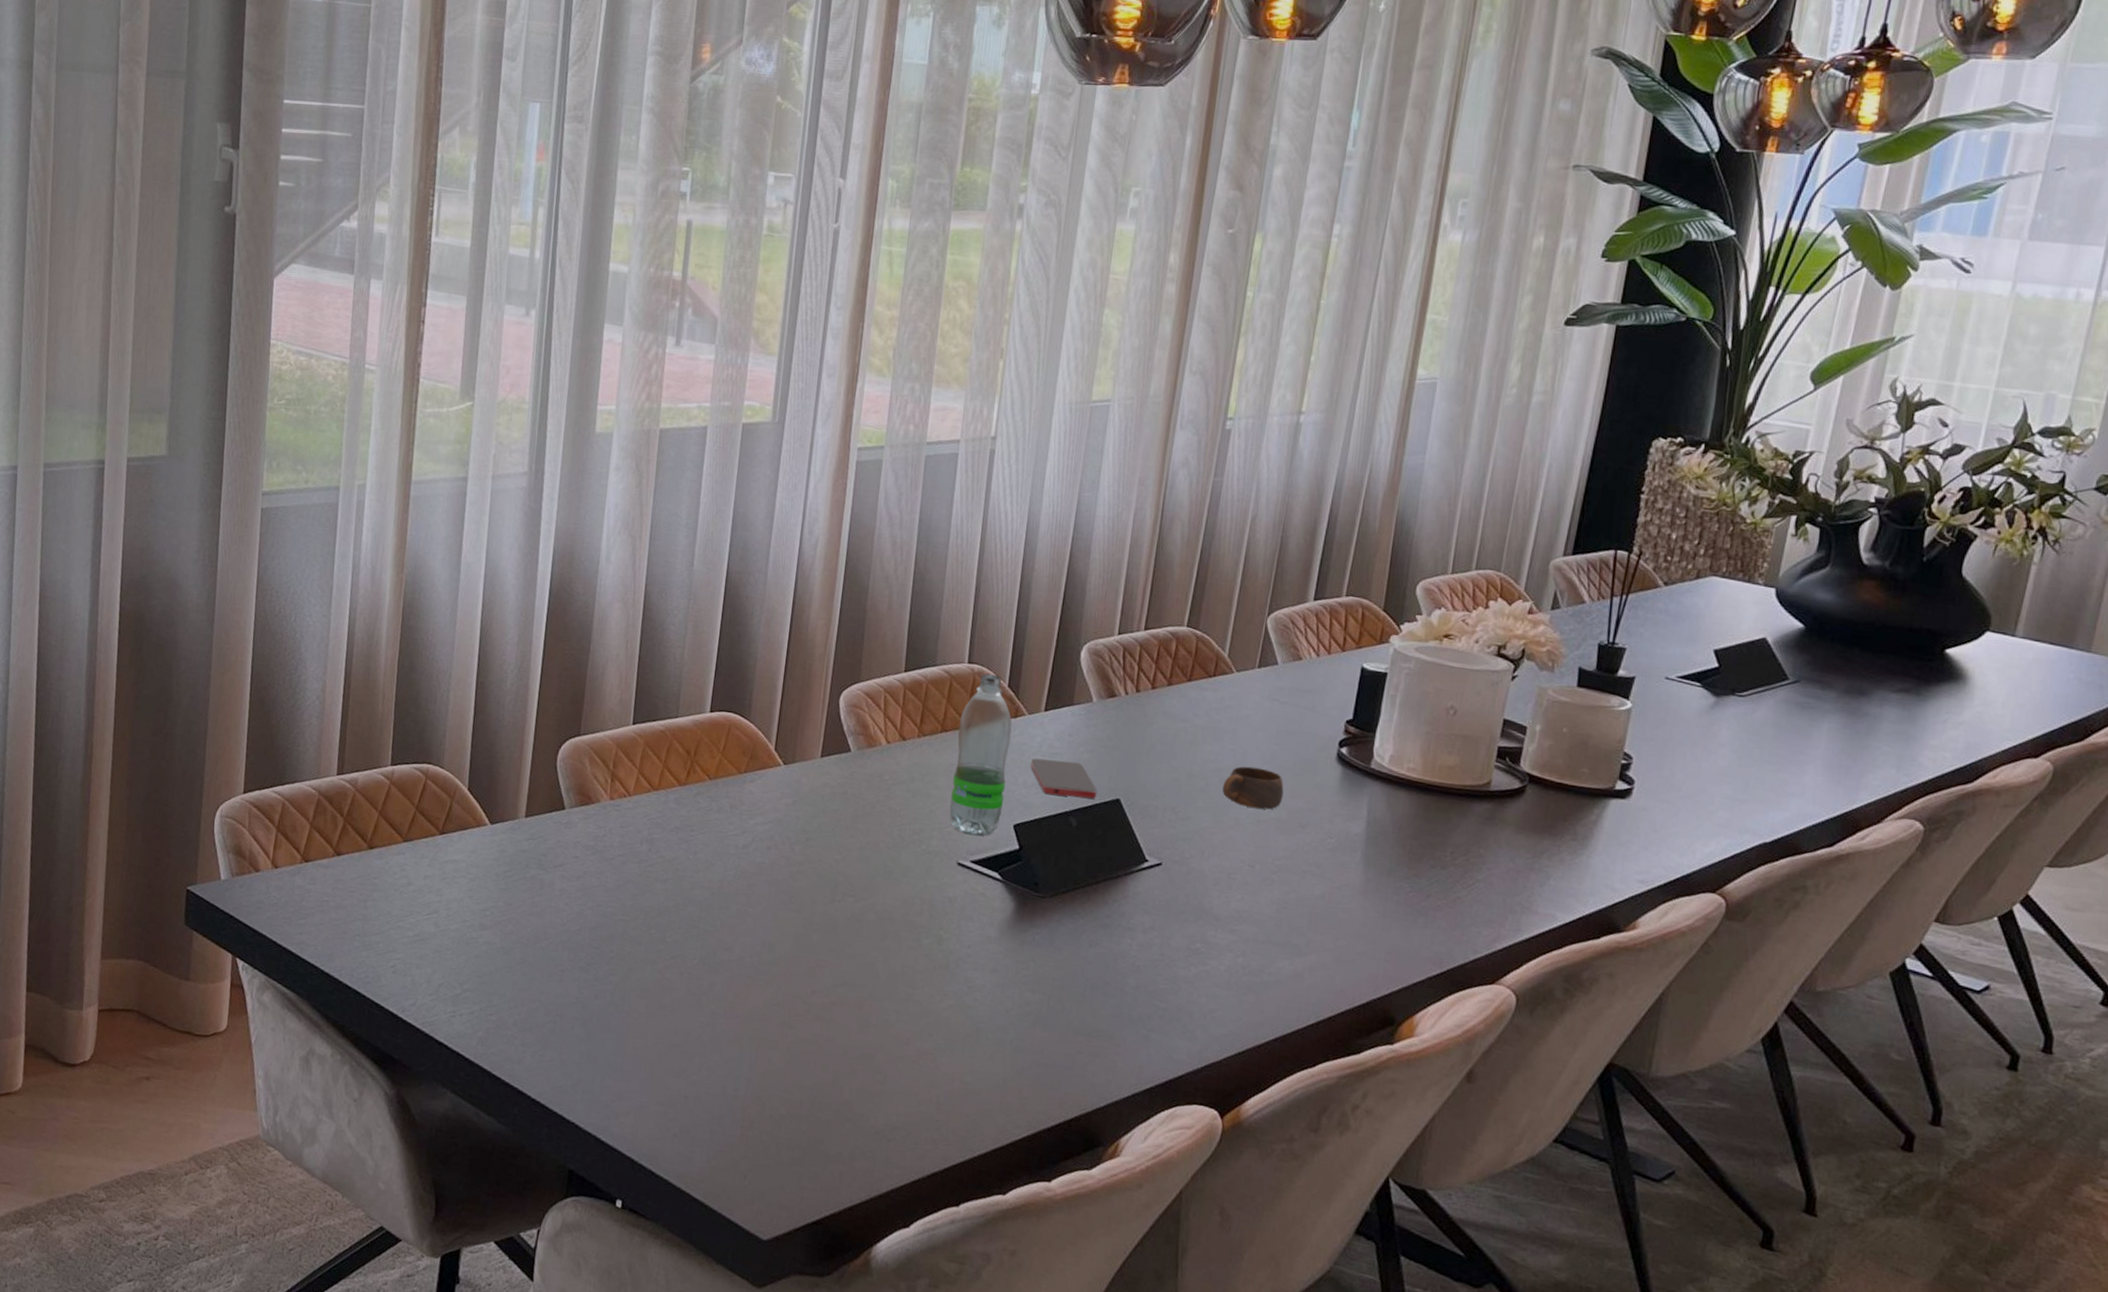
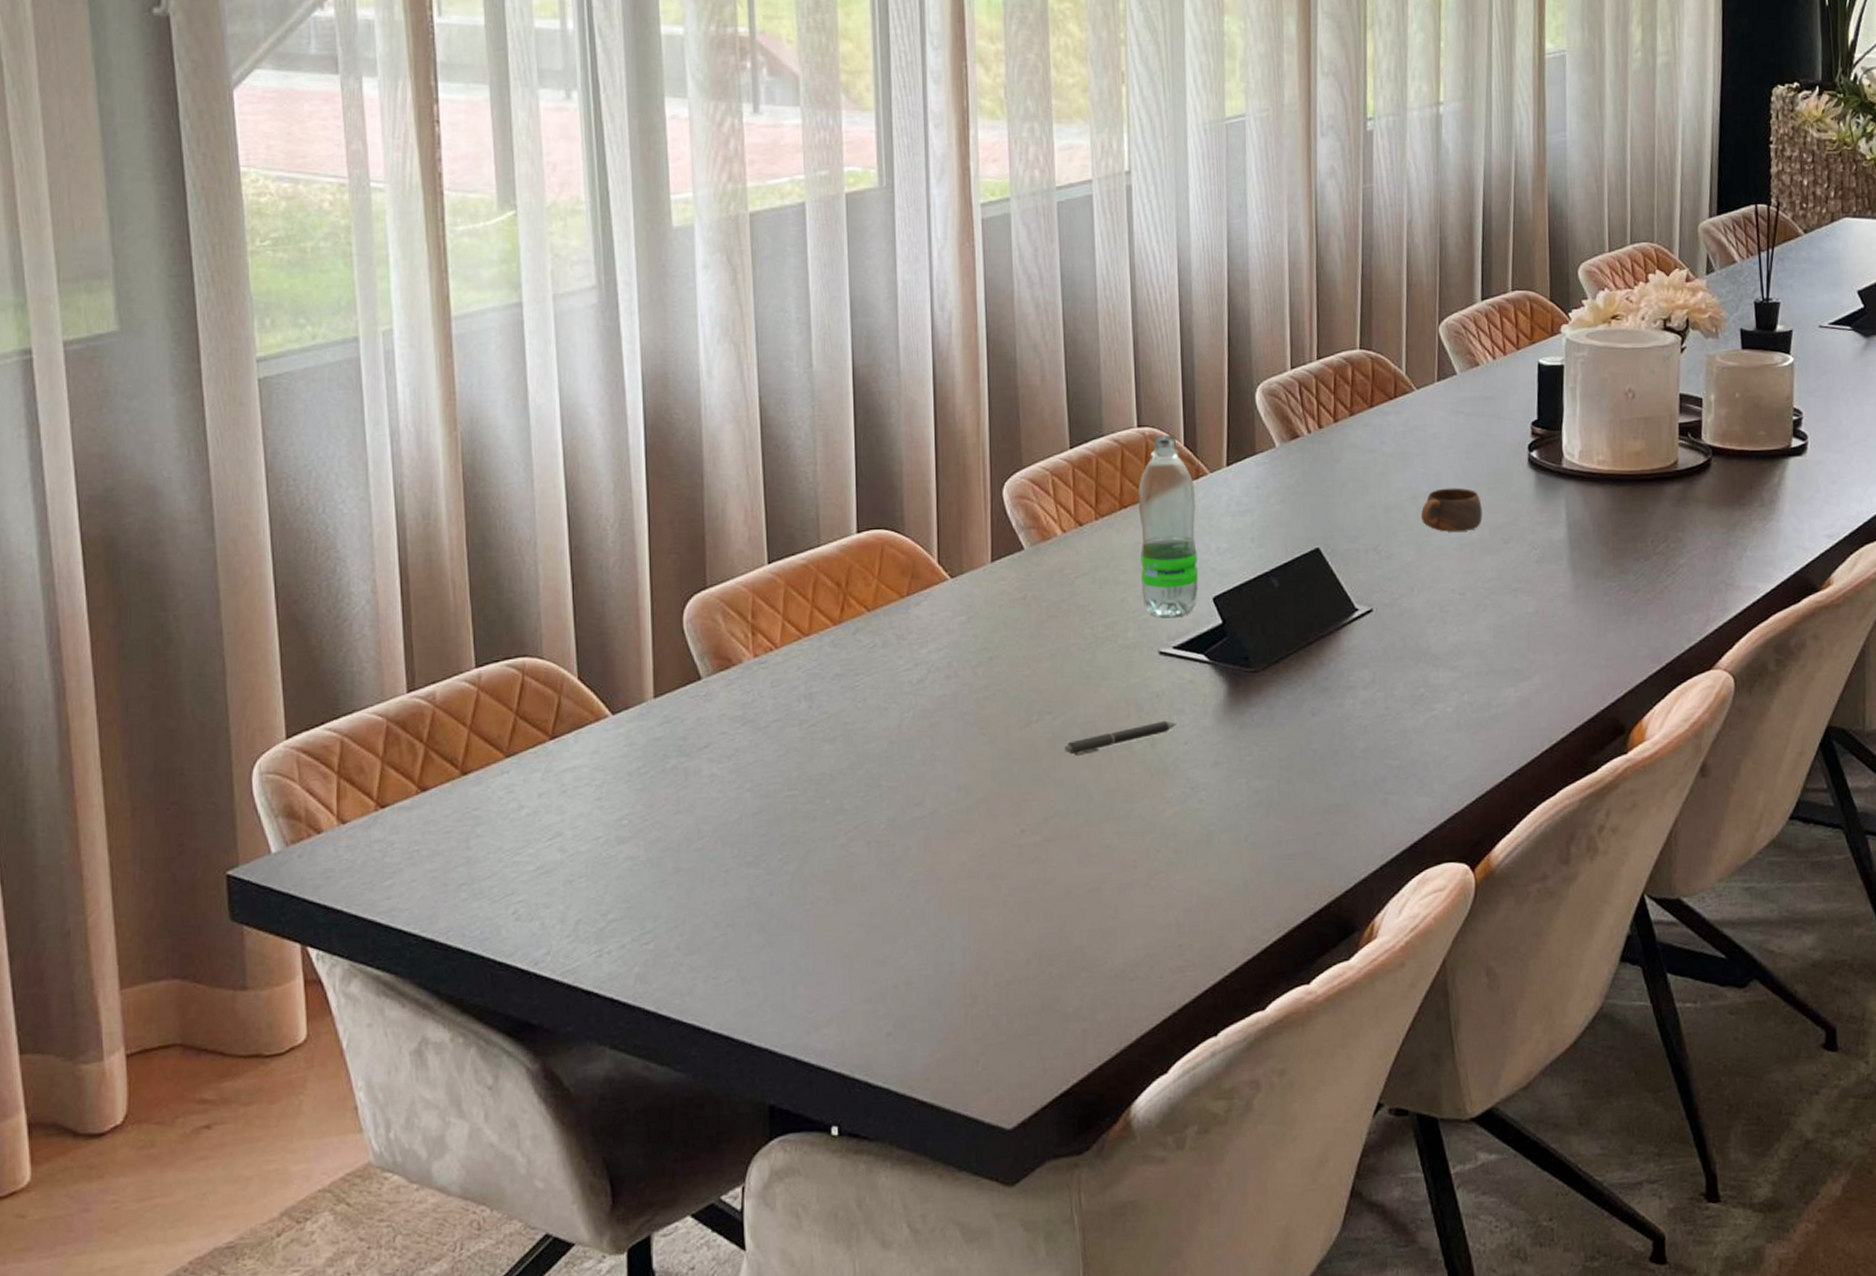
pen: none [860,923,964,939] -> present [1065,720,1177,757]
smartphone: present [1030,758,1097,799] -> none [1220,516,1295,557]

